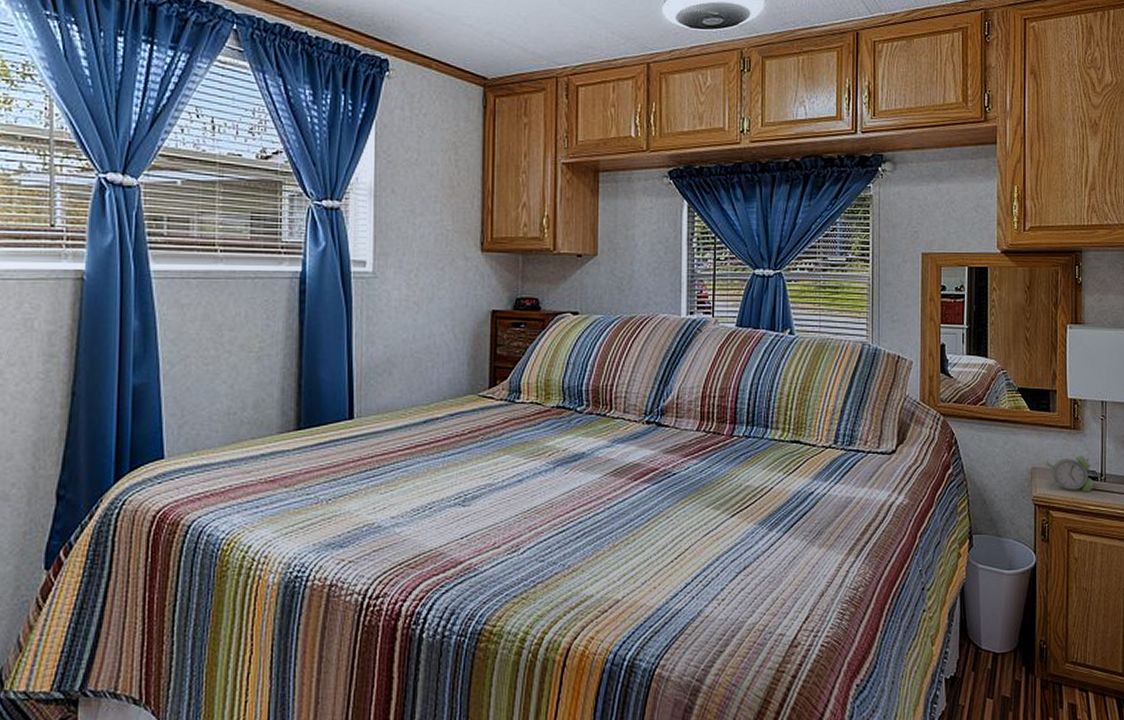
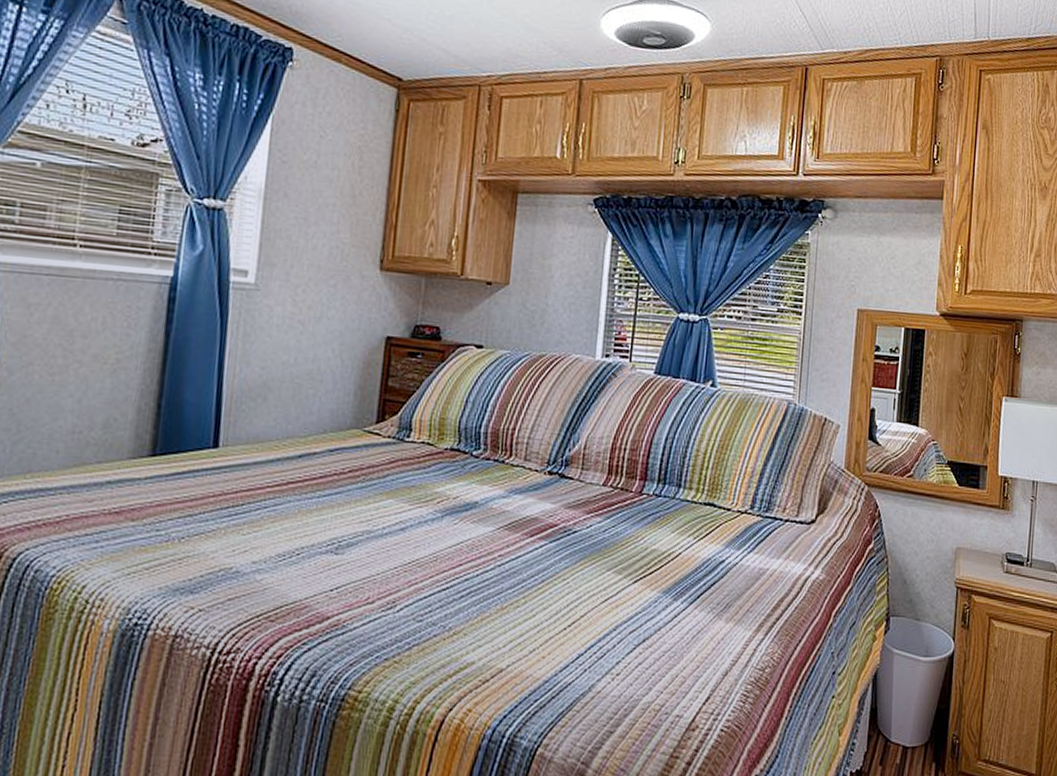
alarm clock: present [1046,455,1098,493] -> none [971,538,1025,578]

